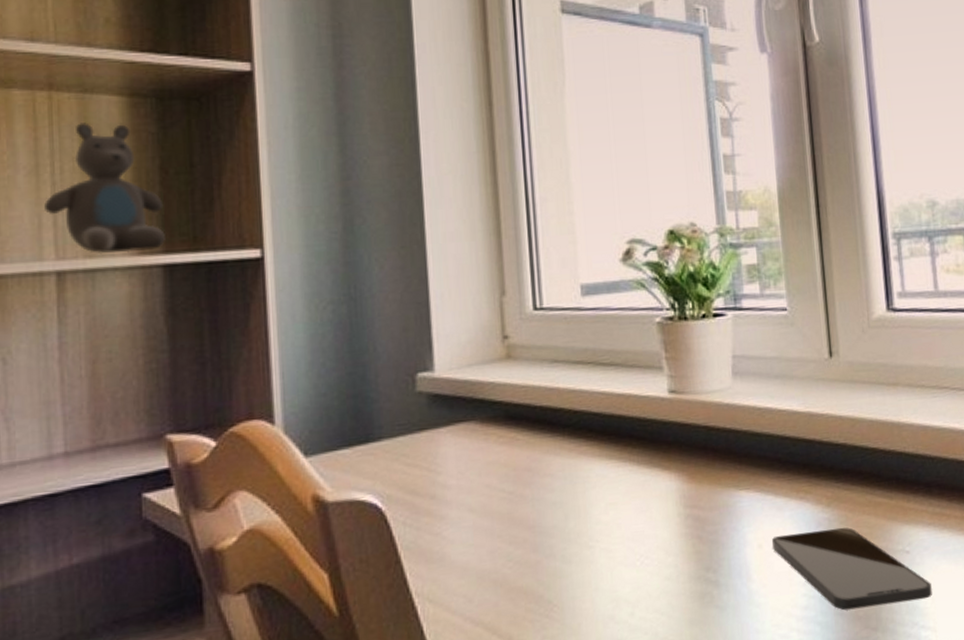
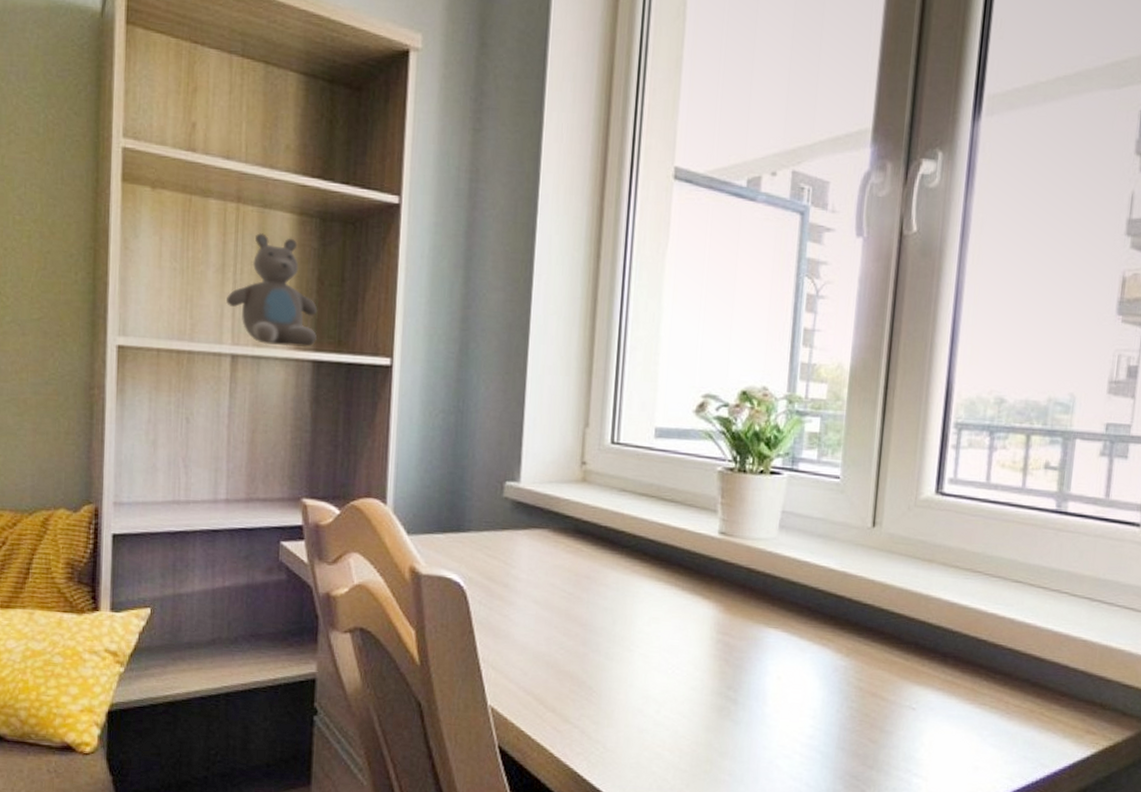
phone: present [771,527,932,611] -> none [789,673,931,752]

